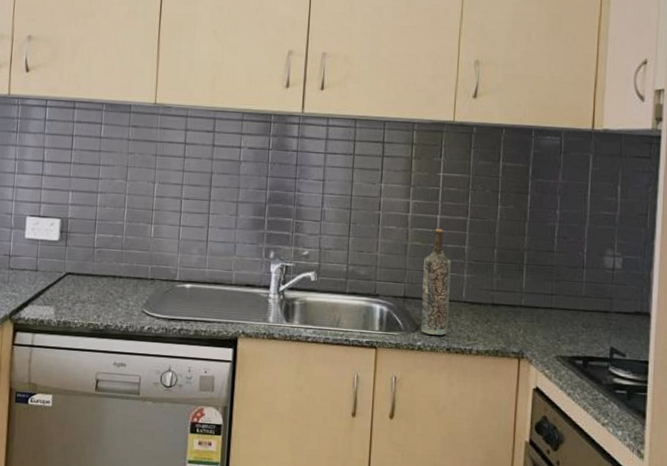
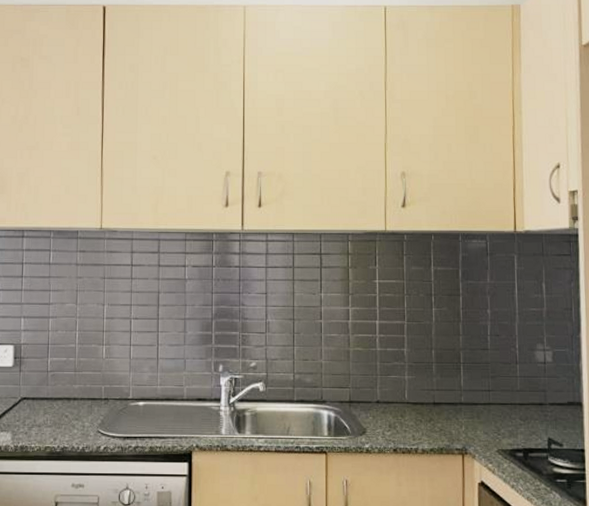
bottle: present [420,228,451,335] -> none [366,334,393,437]

